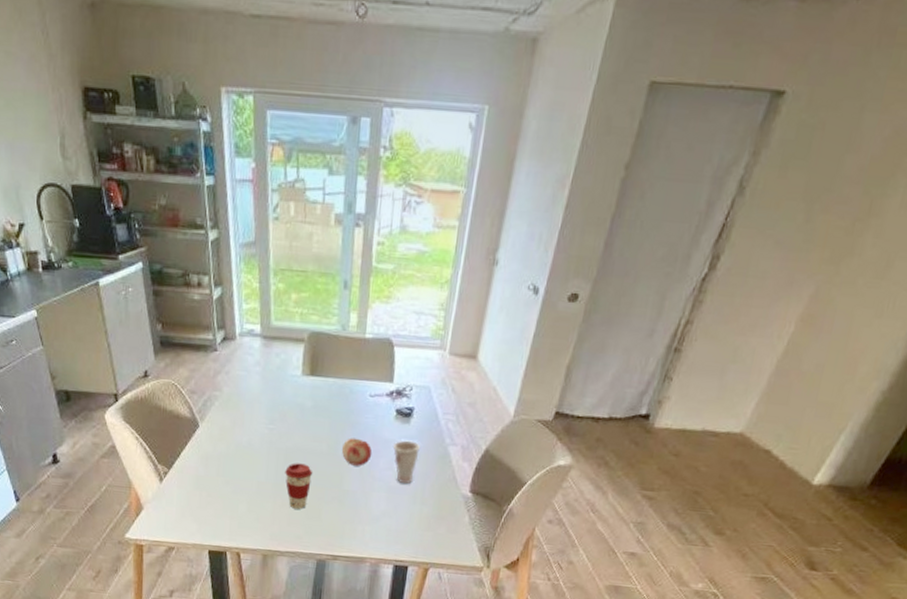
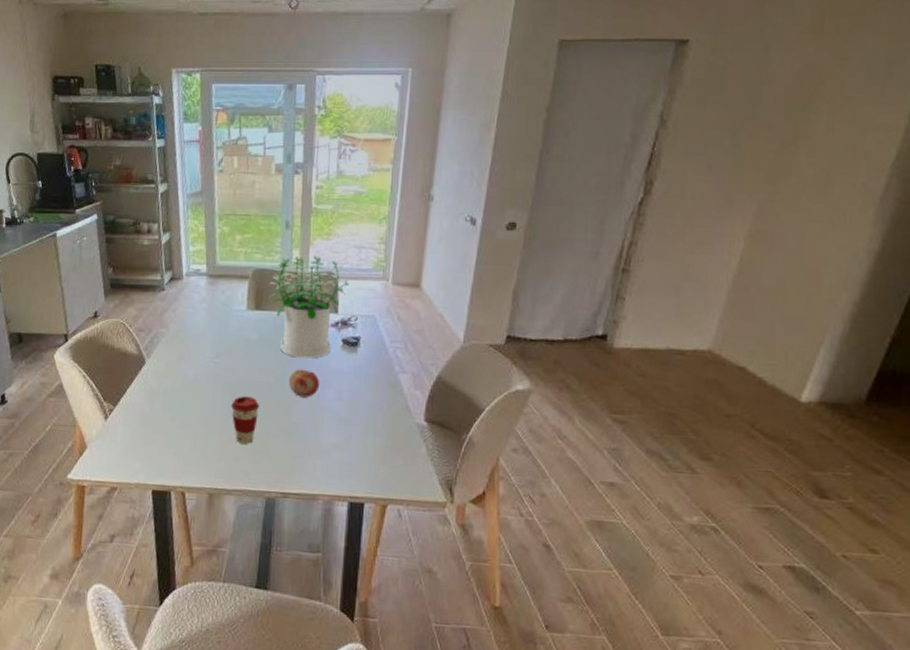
potted plant: none [324,320,407,428] -> present [268,256,350,359]
cup: present [392,440,420,484] -> none [340,369,369,414]

